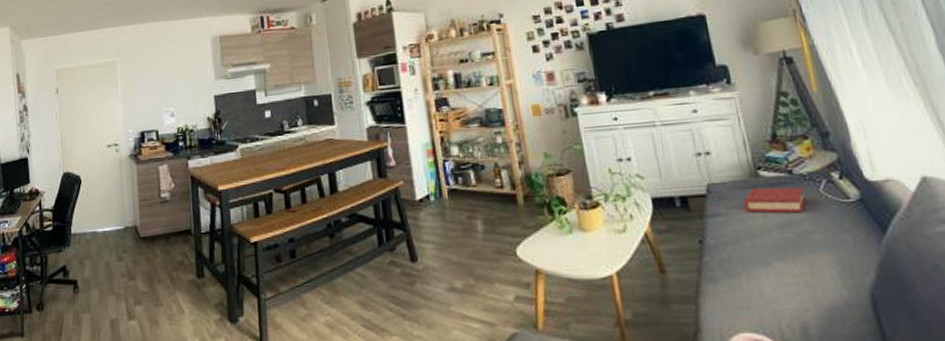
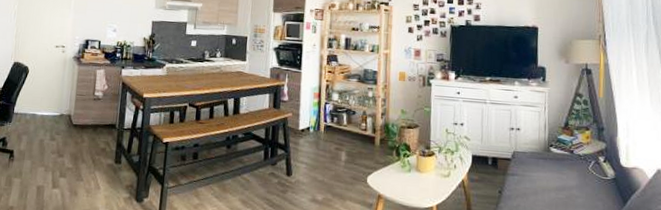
hardback book: present [743,187,806,214] -> none [536,160,578,182]

